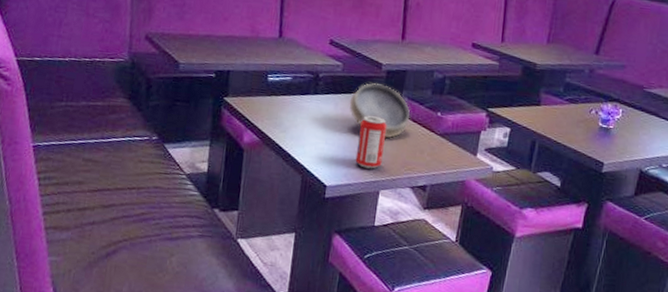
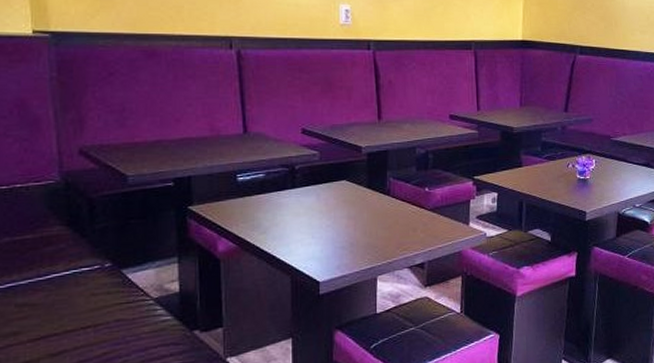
ashtray: present [349,83,410,138] -> none [332,168,398,221]
beverage can: present [355,116,387,169] -> none [346,202,376,257]

